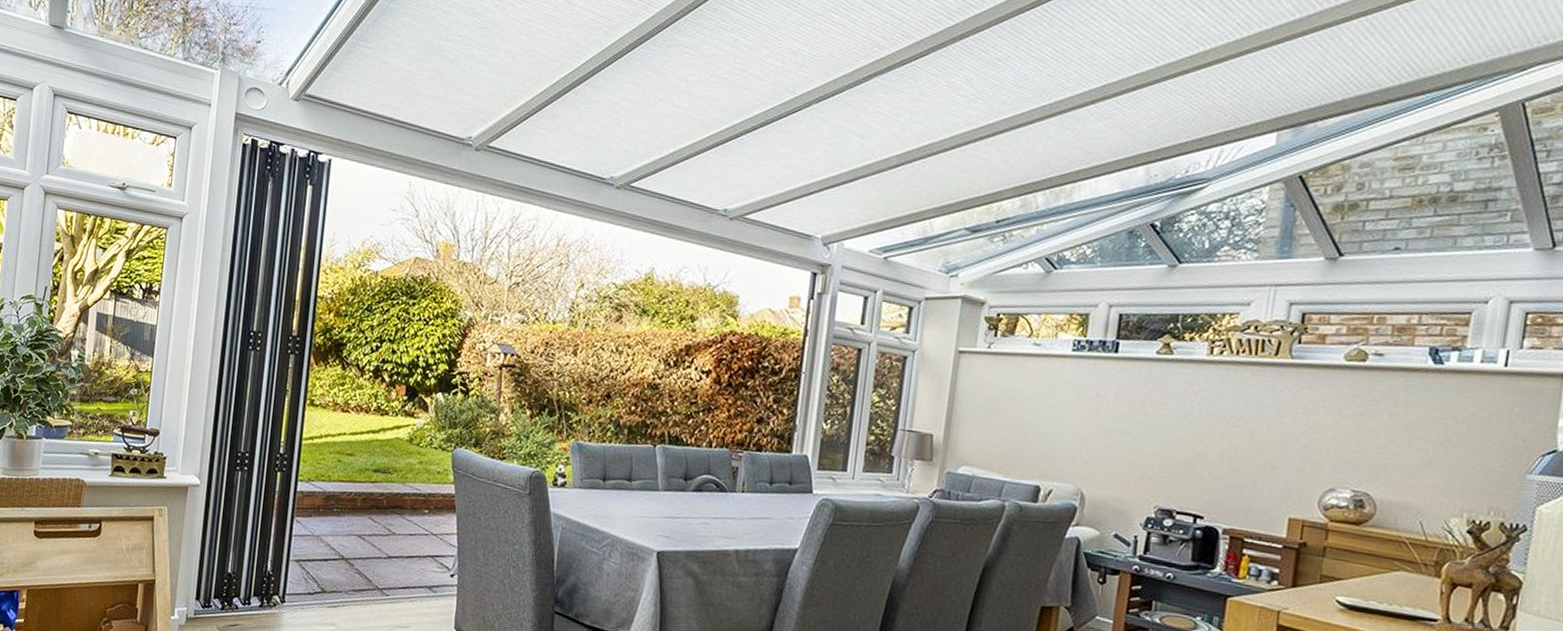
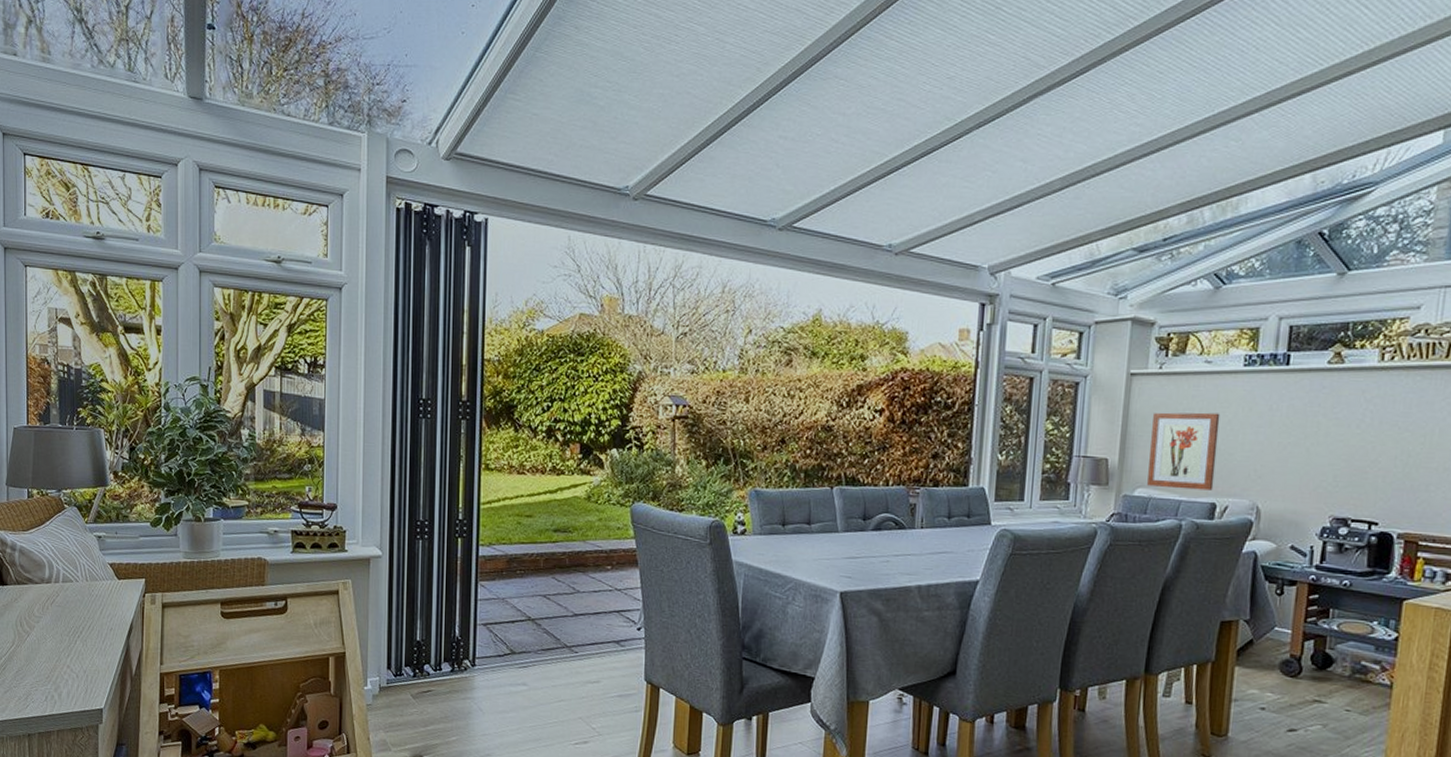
wall art: none [972,392,1047,473] -> present [1147,412,1220,491]

